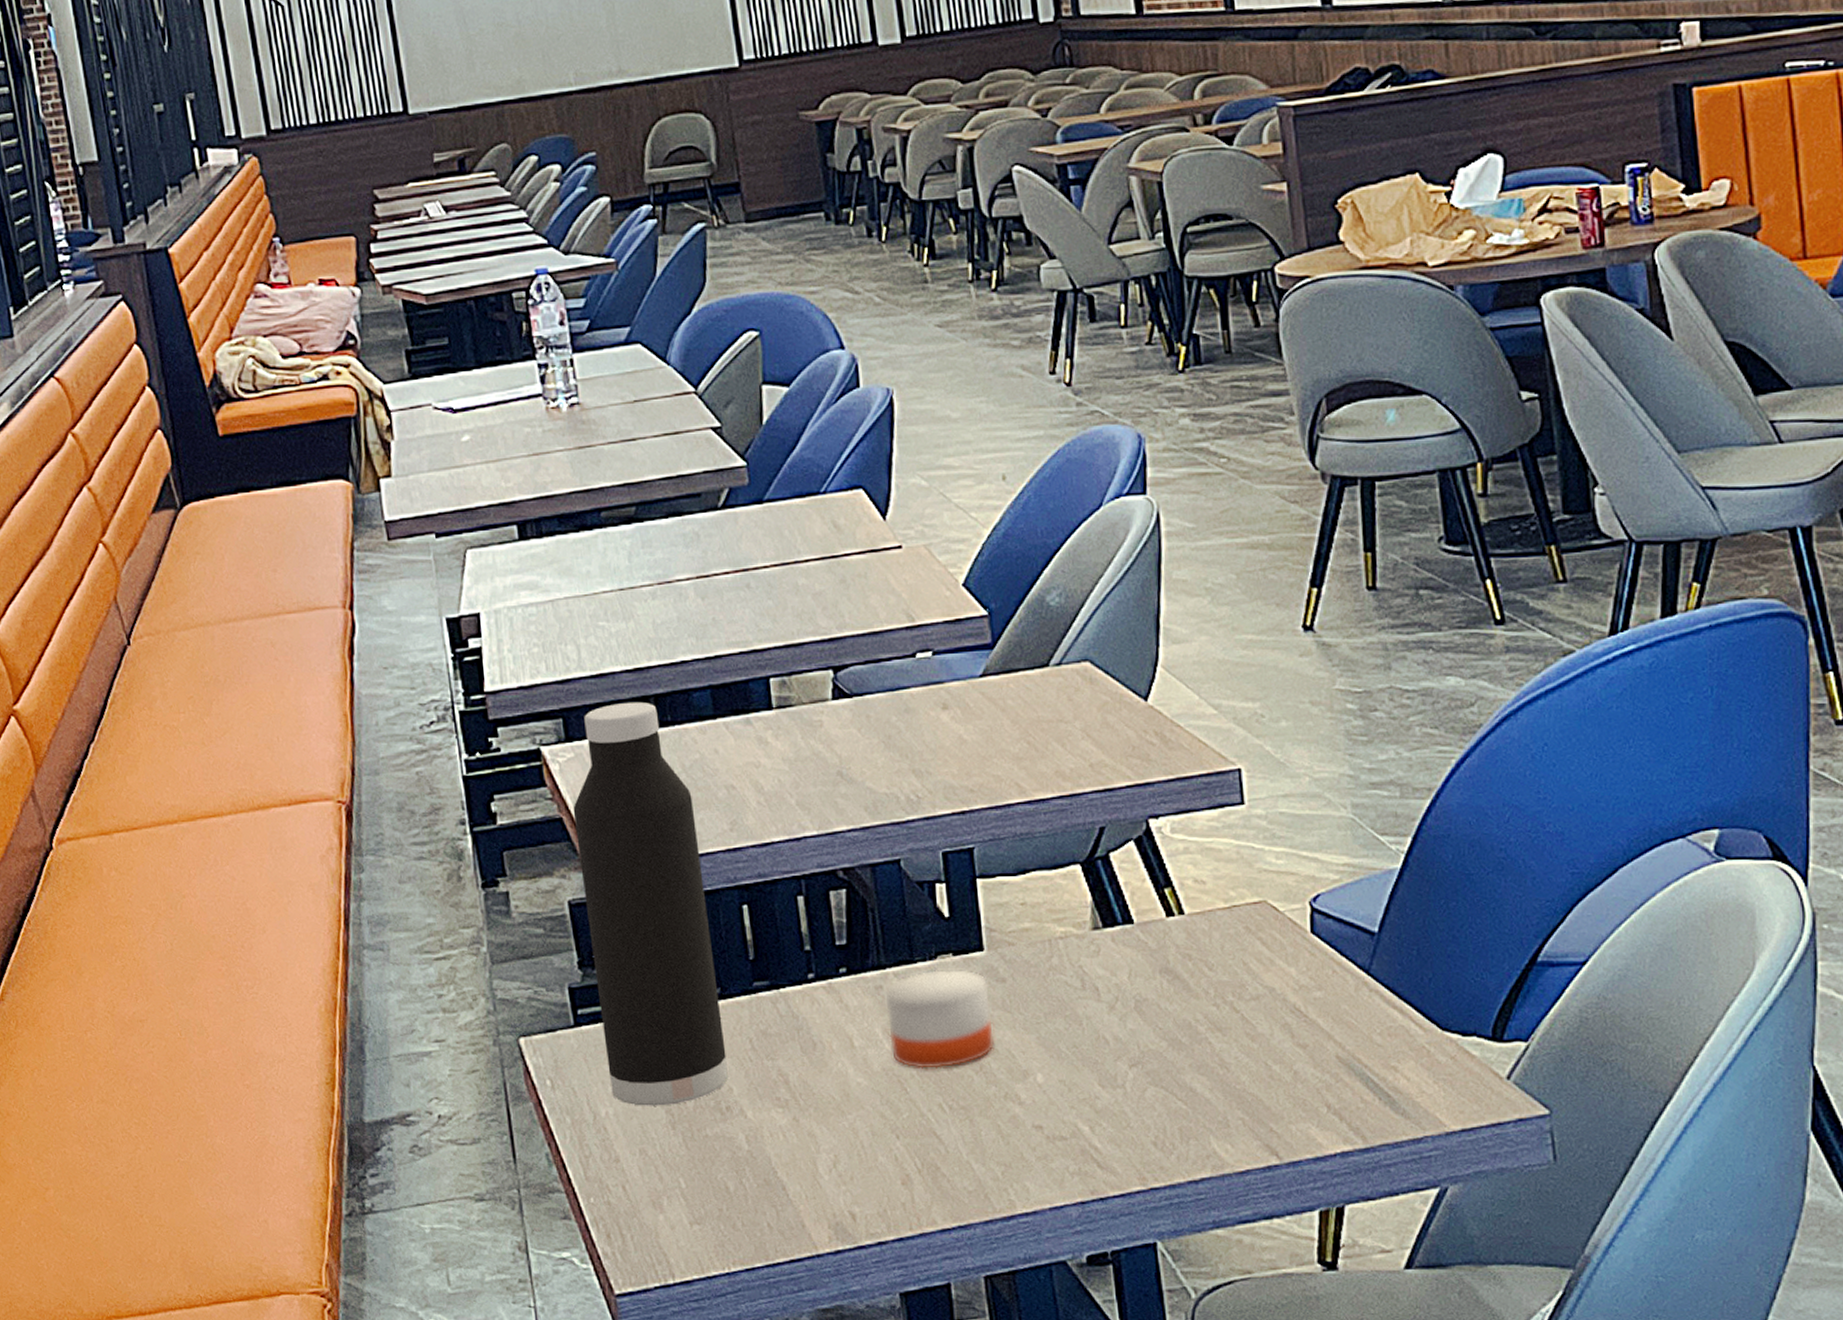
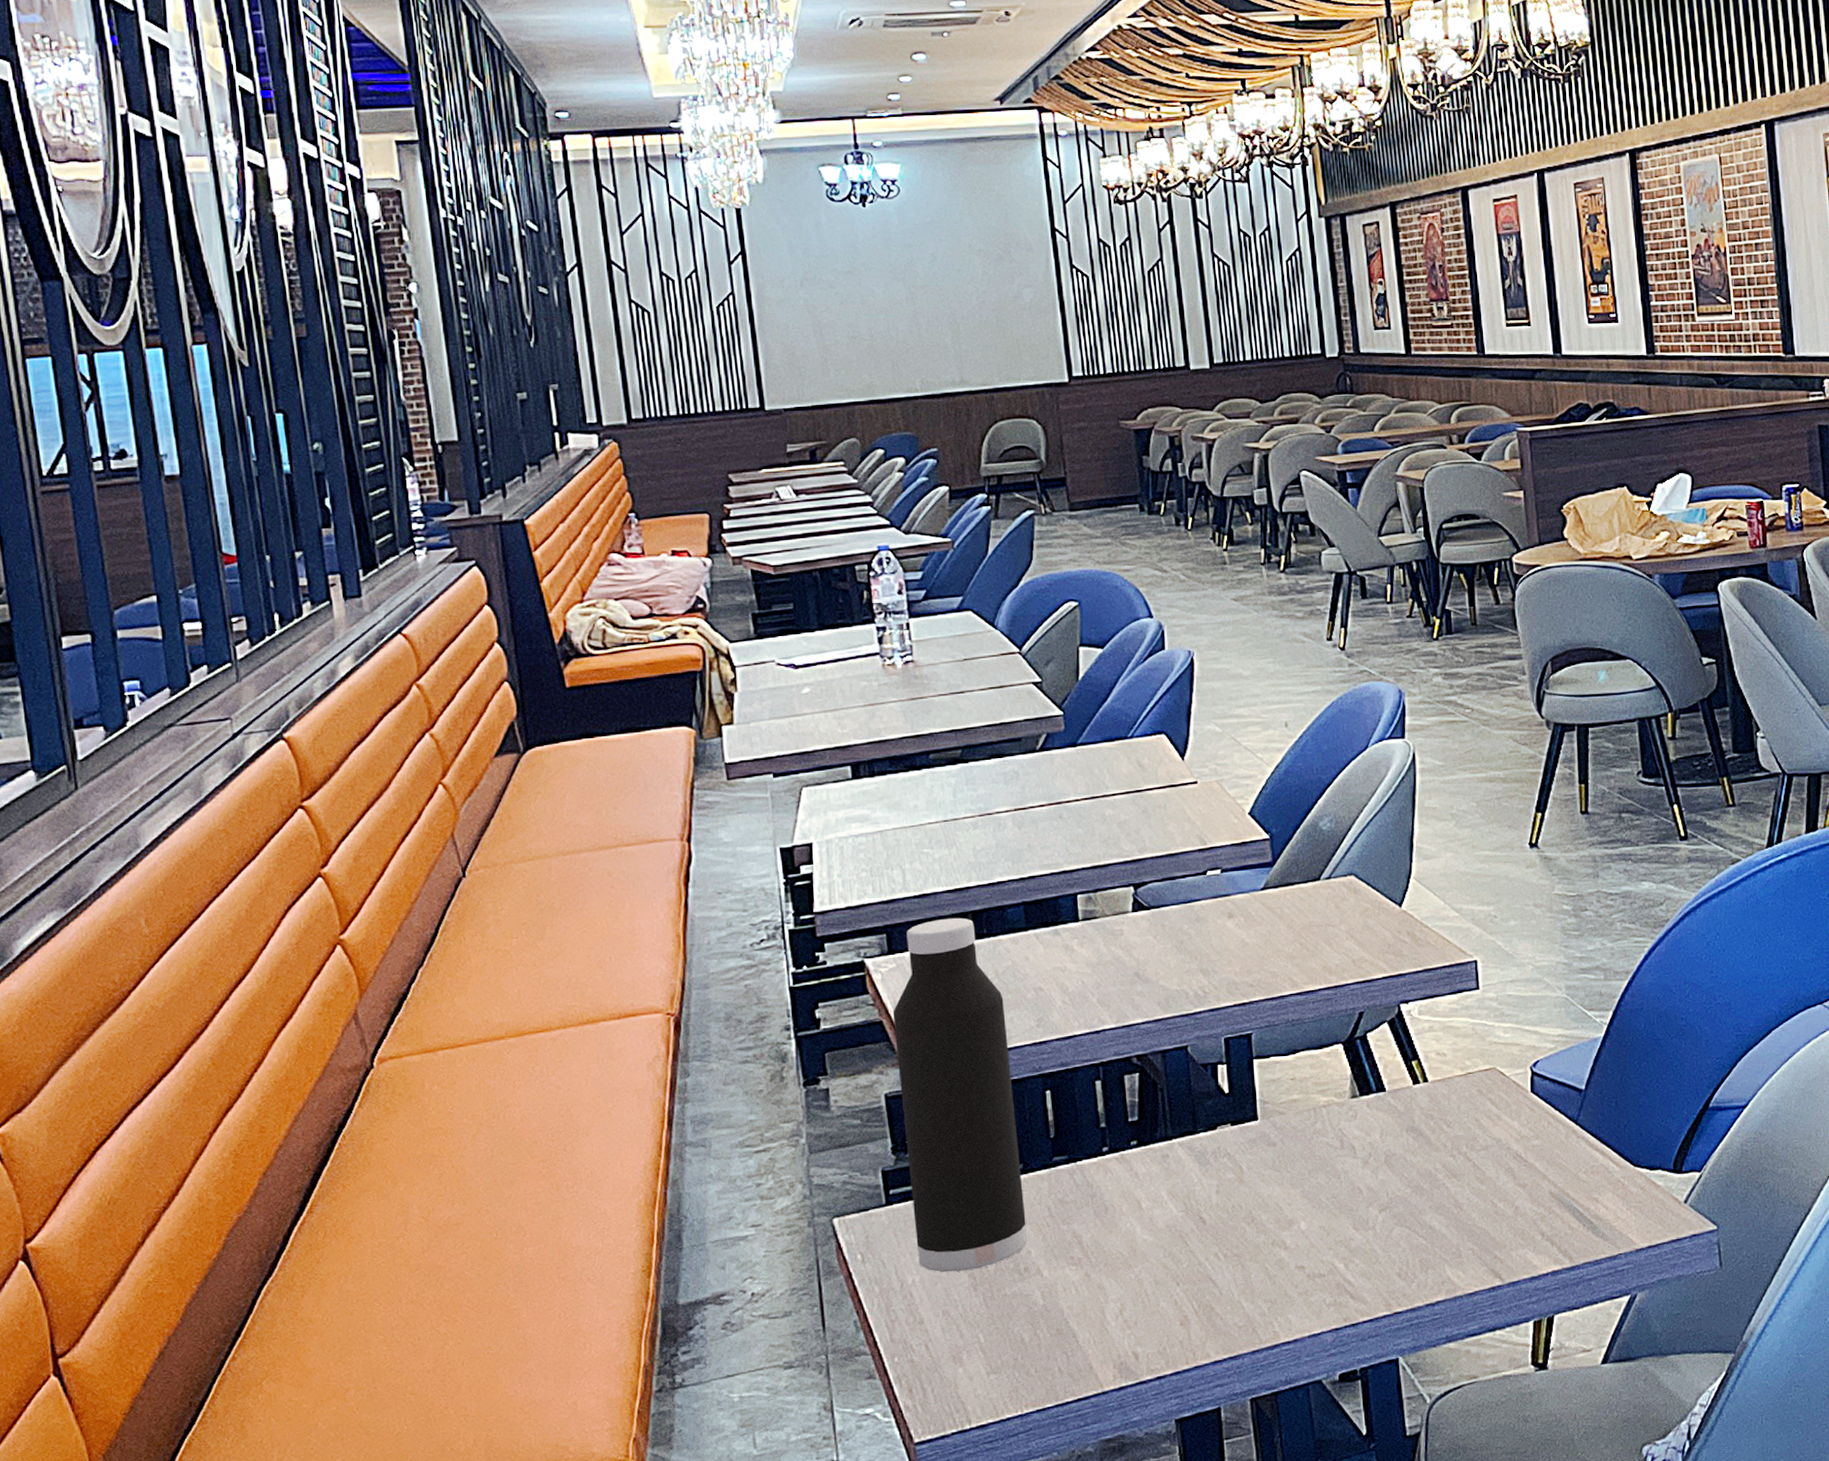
candle: present [883,966,995,1070] -> none [1169,1135,1266,1225]

